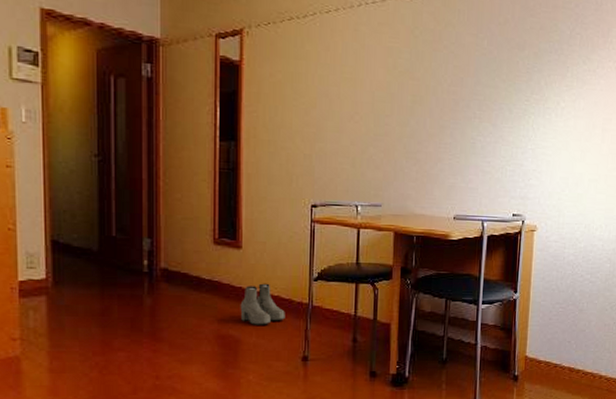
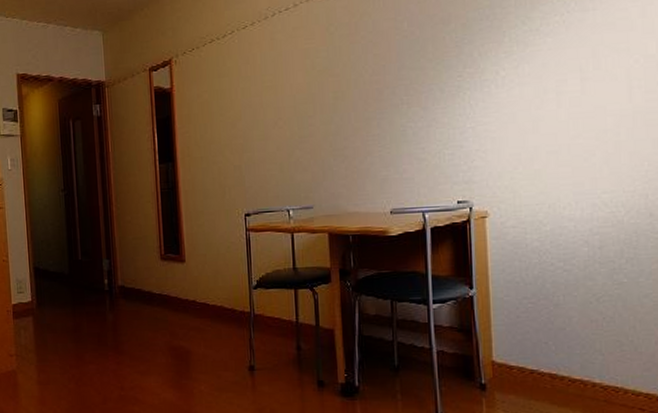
boots: present [240,283,285,325] -> none [188,294,230,336]

